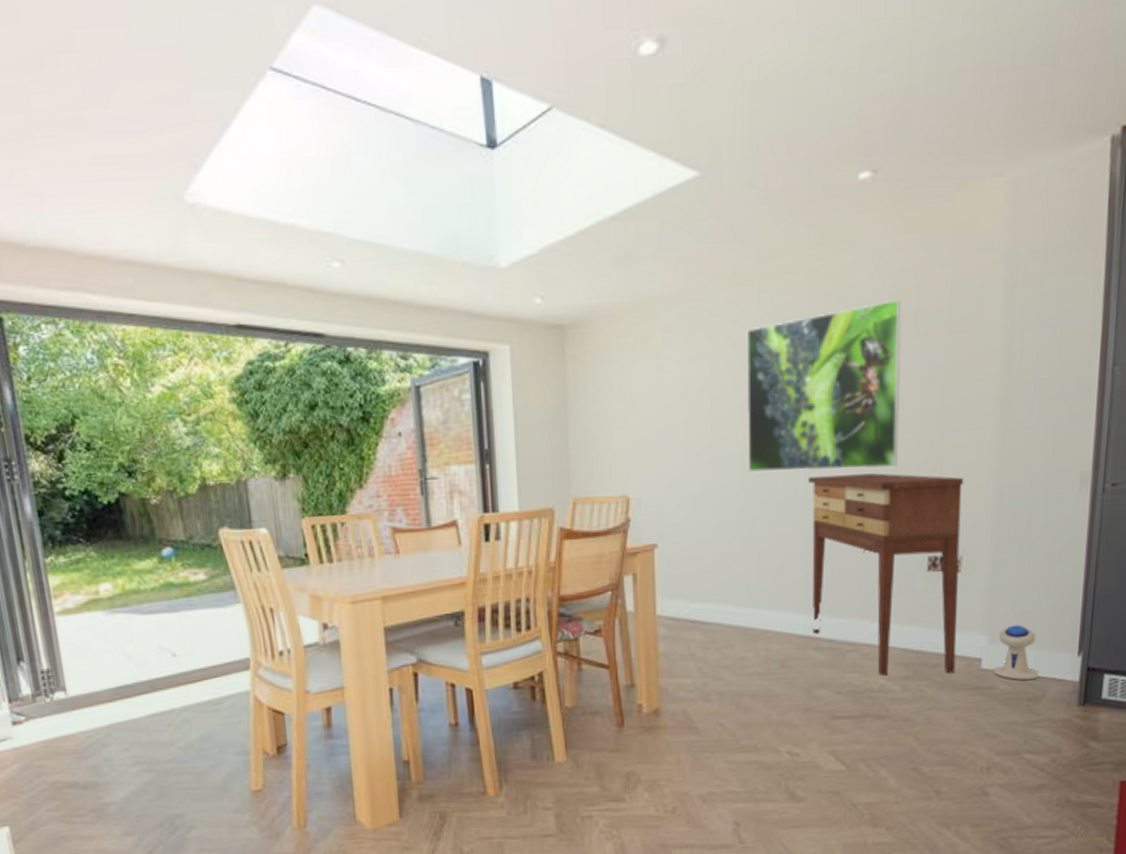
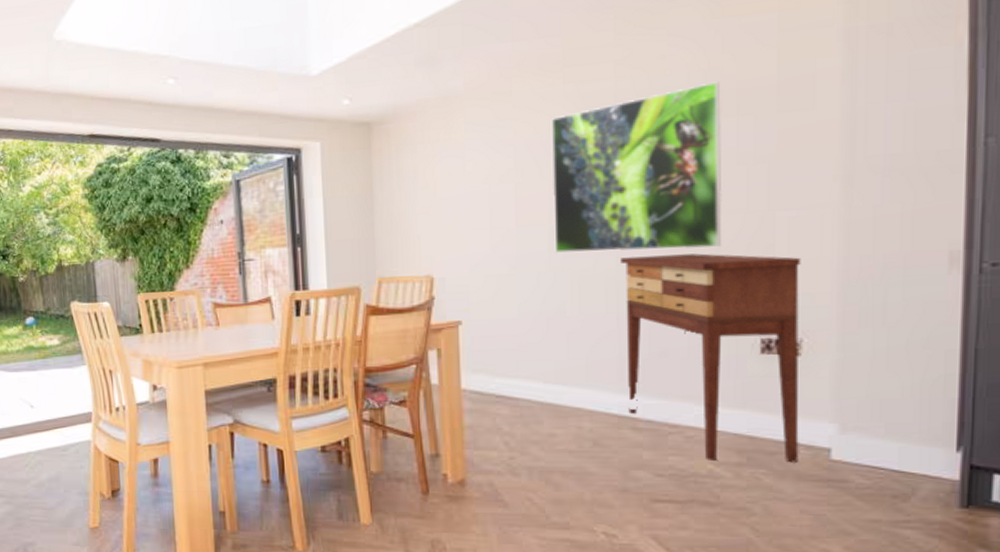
speaker: present [993,625,1038,681] -> none [847,414,905,476]

